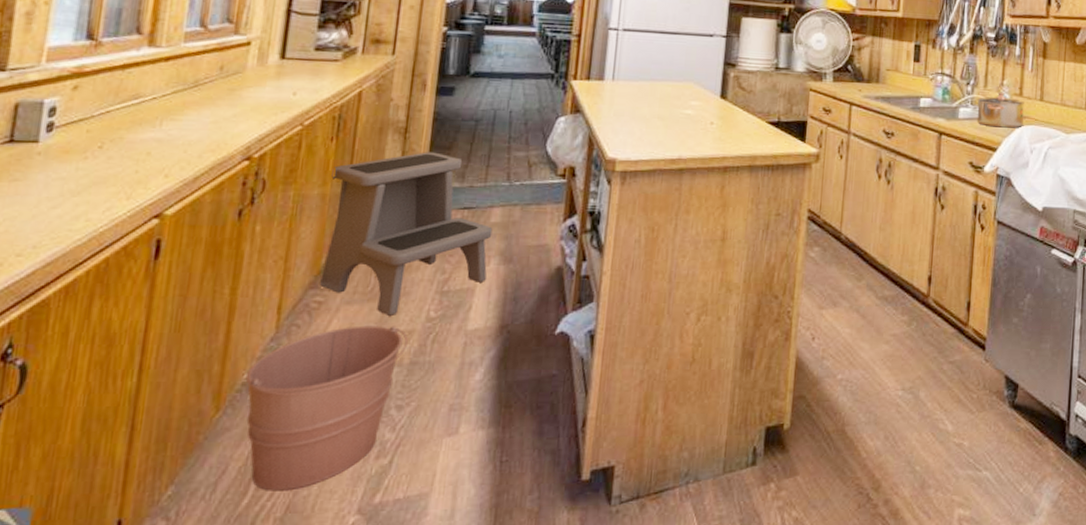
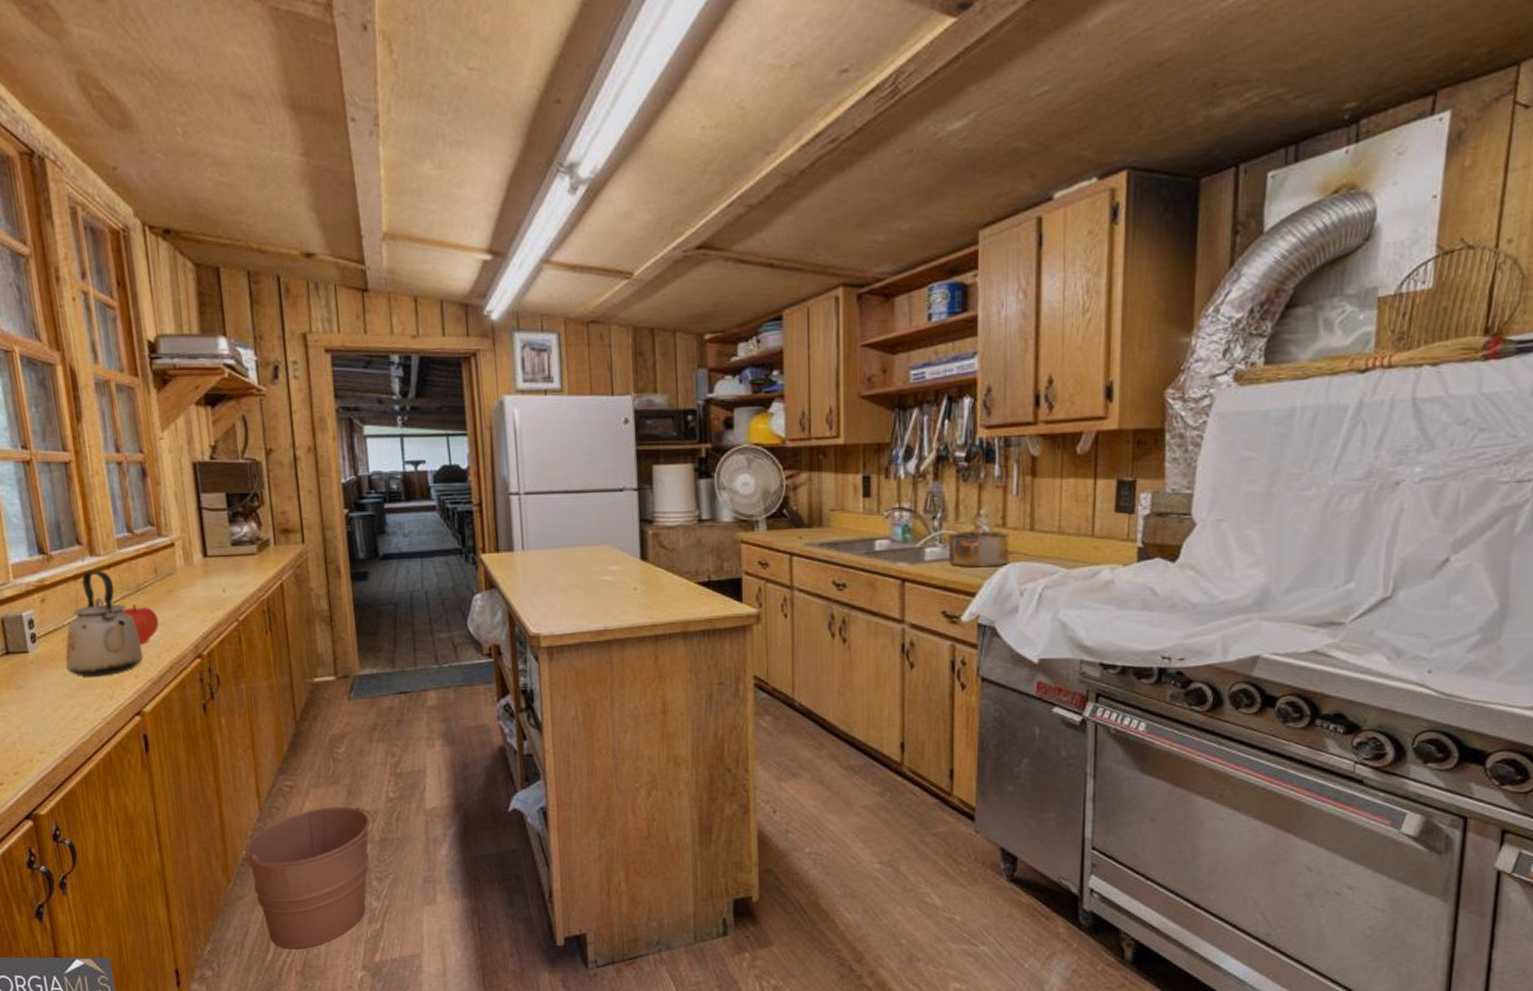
kettle: none [81,61,183,172] -> present [65,570,144,675]
fruit: none [171,100,212,142] -> present [123,605,160,644]
step stool: present [320,152,493,316] -> none [274,639,434,797]

